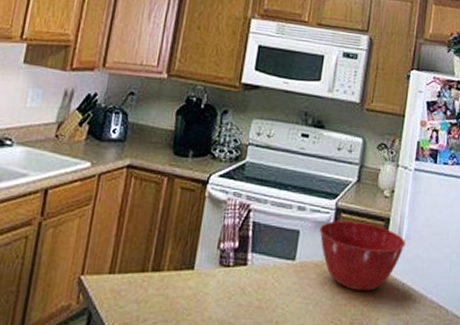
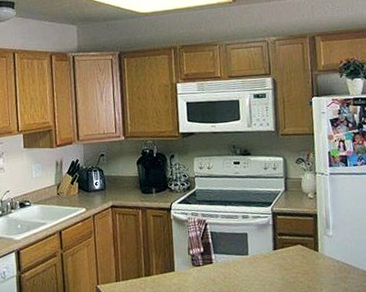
mixing bowl: present [319,220,406,292] -> none [262,220,334,271]

